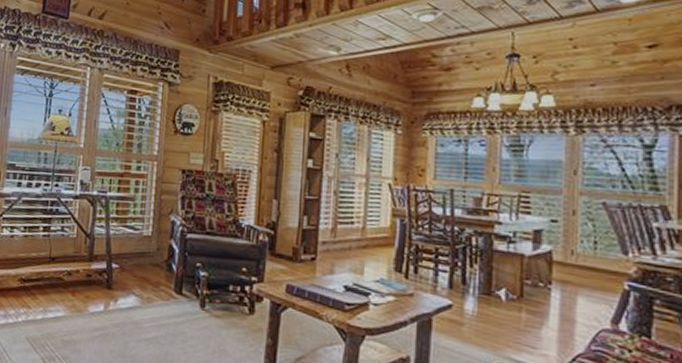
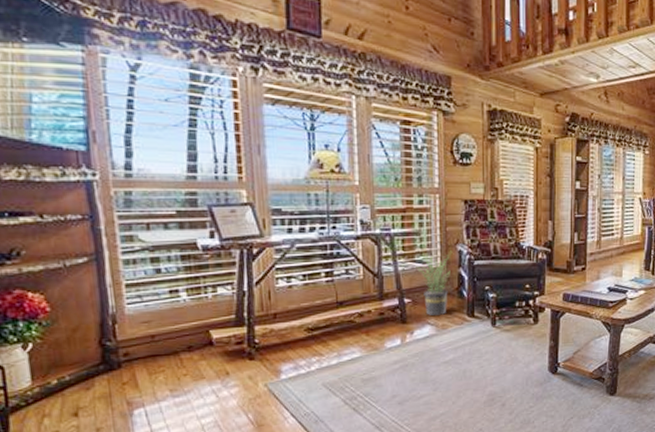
potted plant: none [127,219,165,287] -> present [416,250,453,315]

